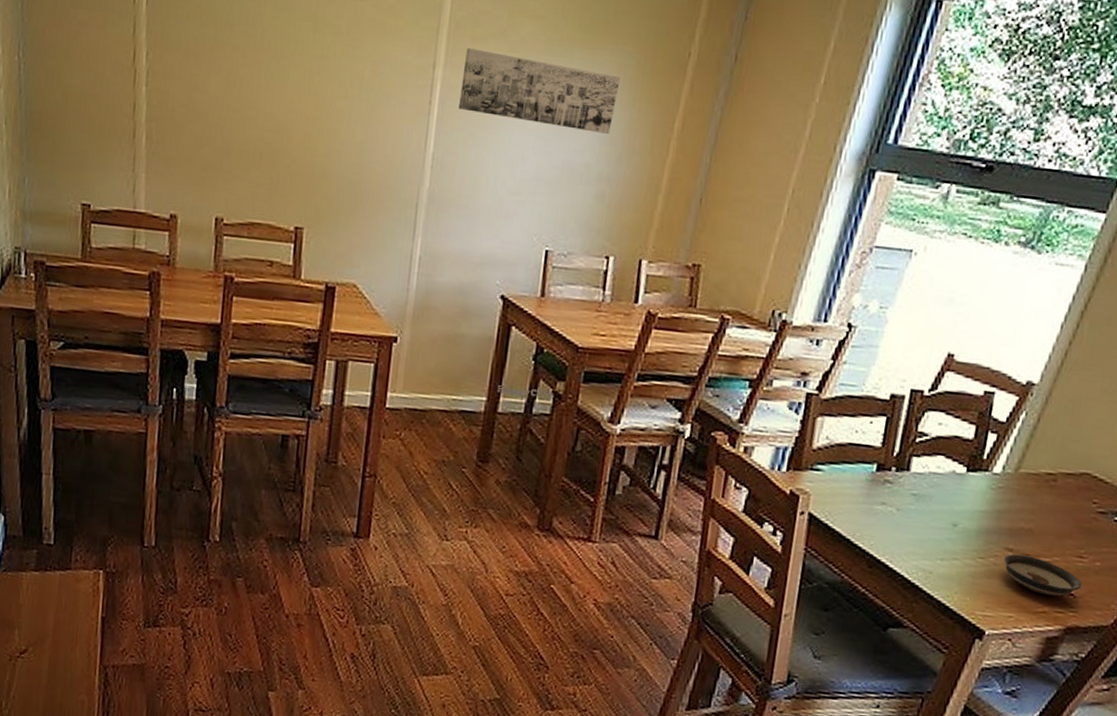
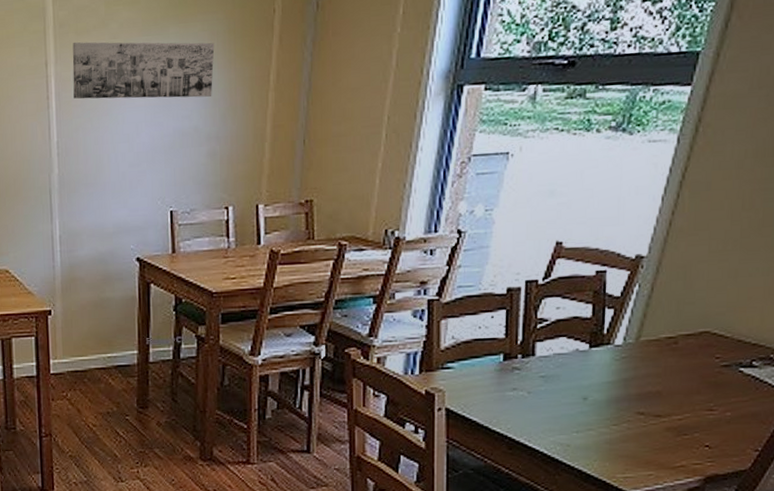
saucer: present [1004,554,1082,597] -> none [637,416,716,450]

